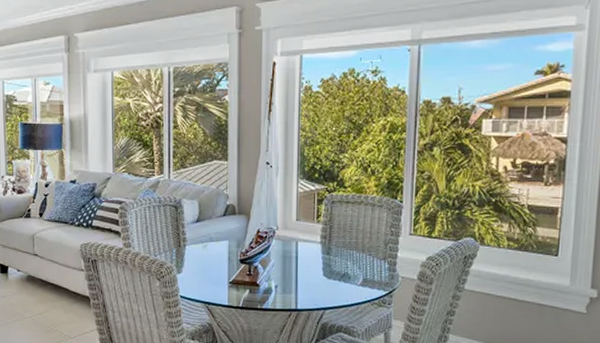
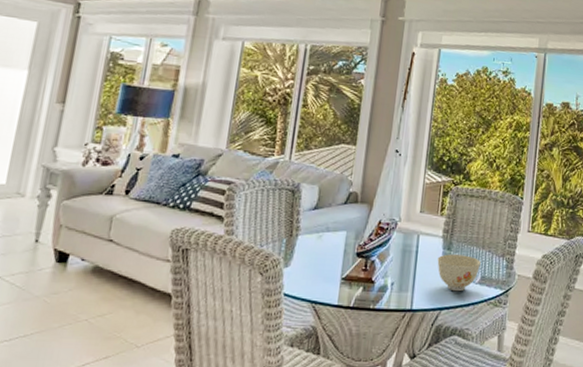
bowl: none [317,259,361,293] -> present [437,254,481,292]

